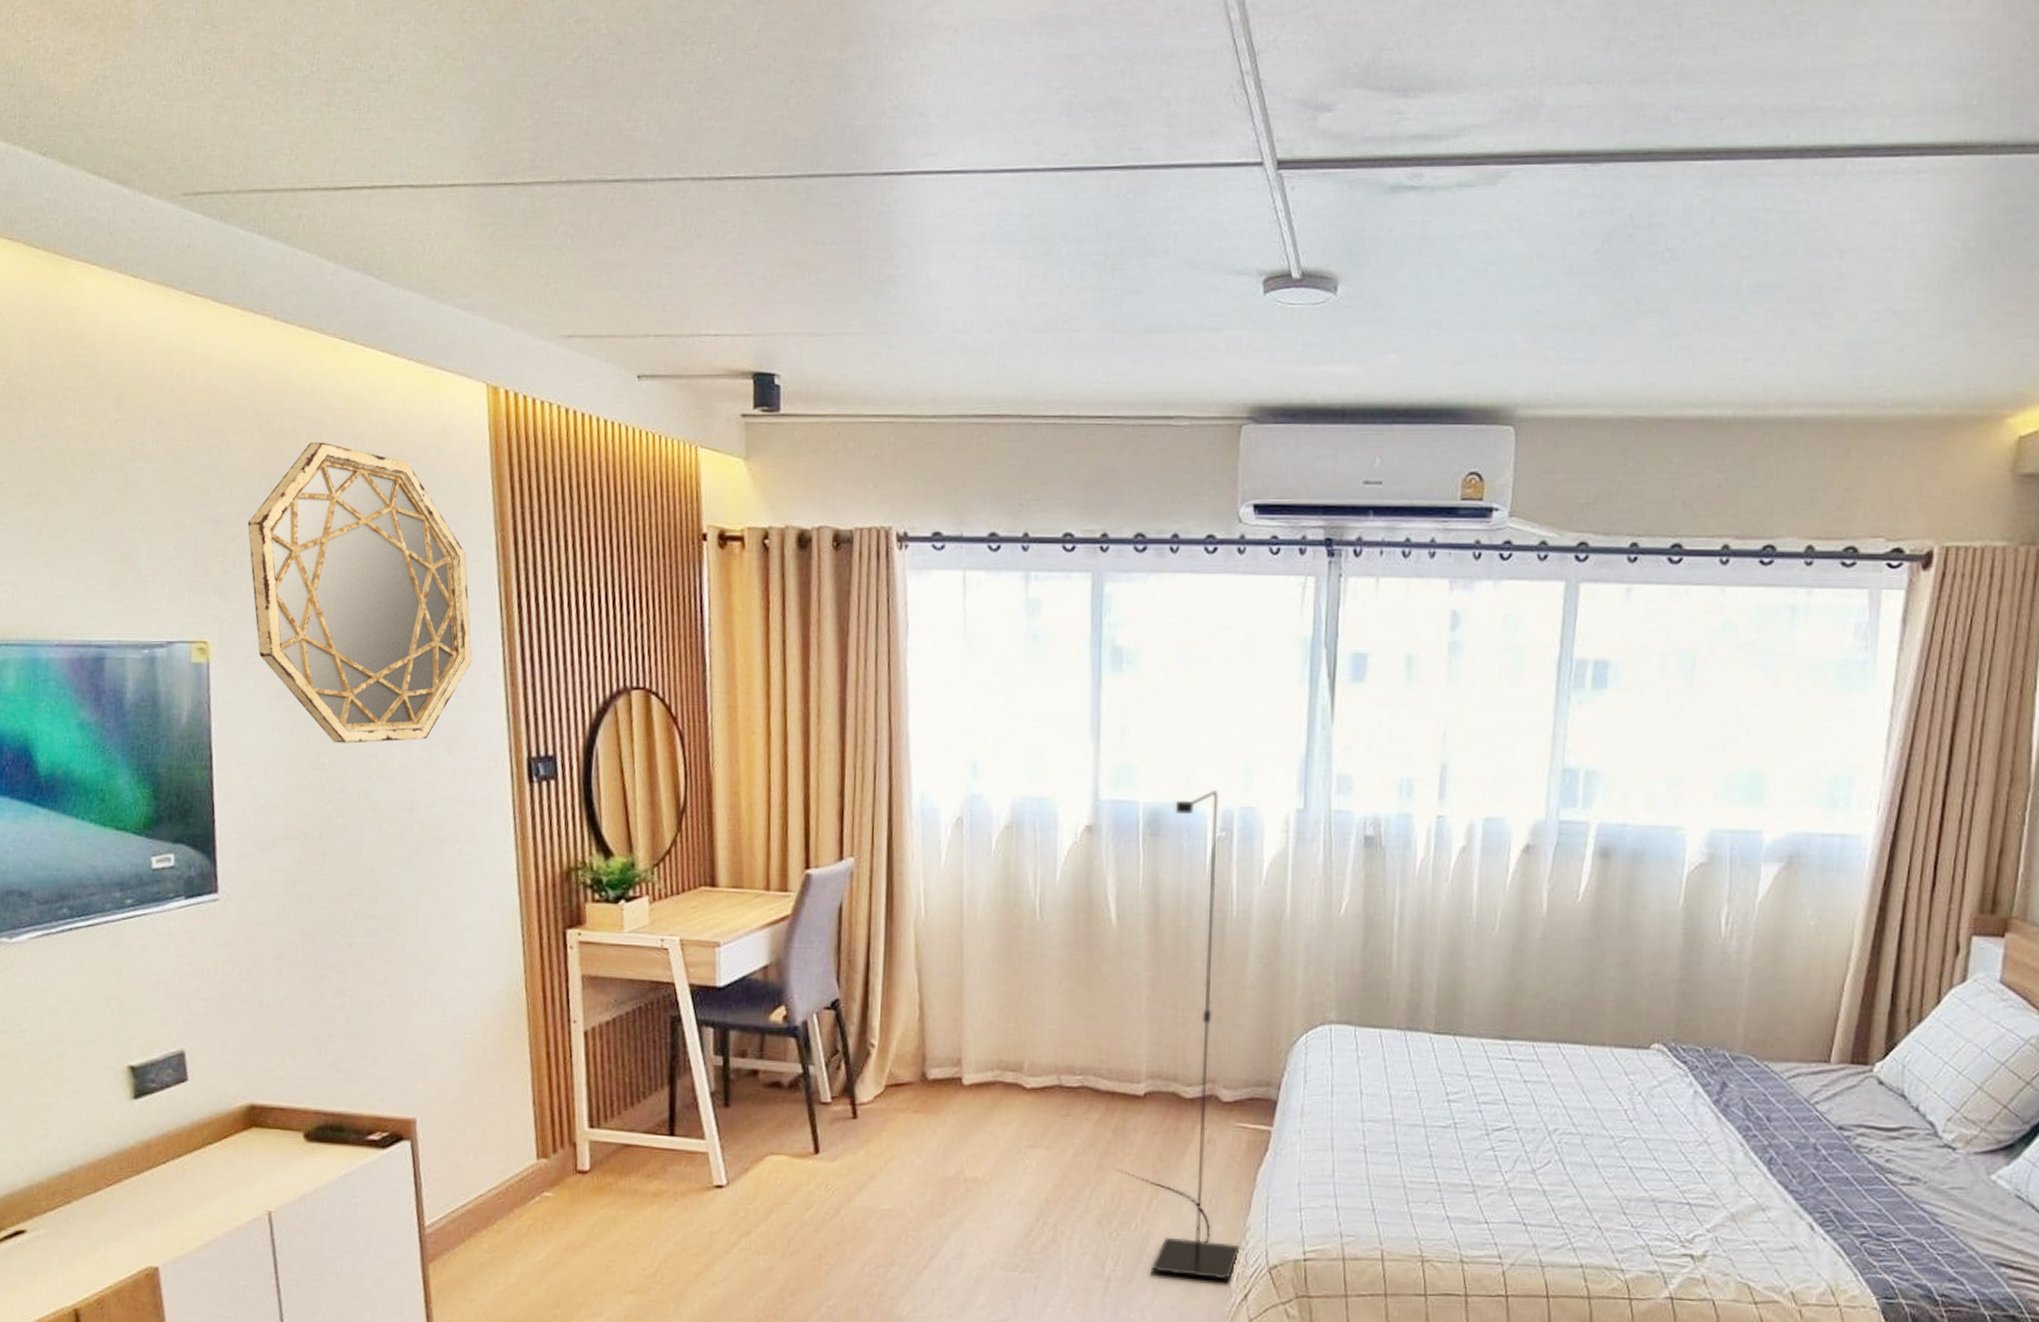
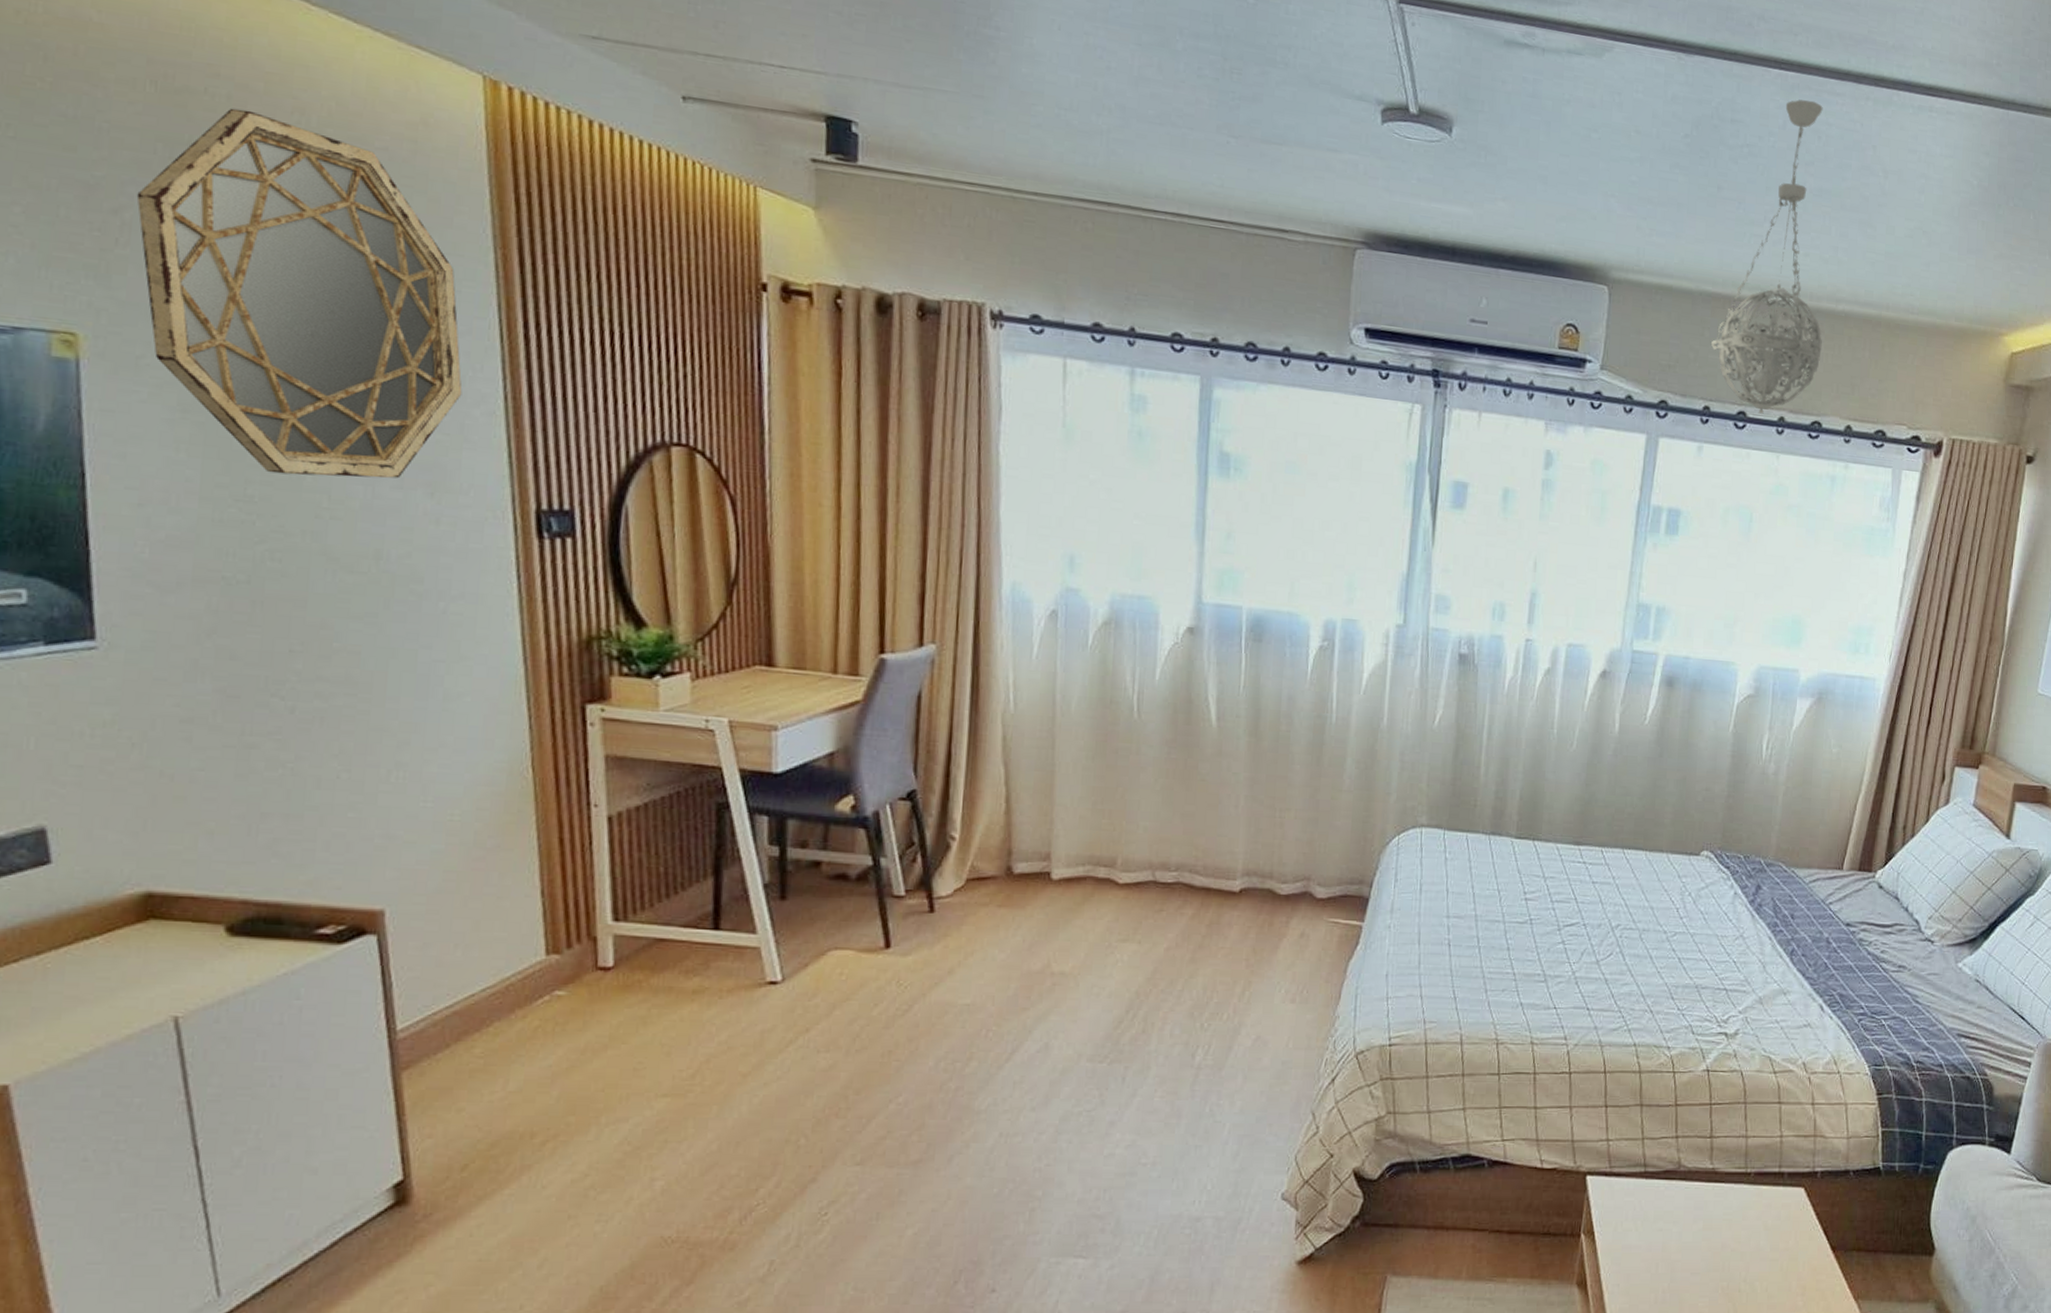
floor lamp: present [1114,789,1241,1280] -> none [1207,600,1330,1065]
pendant light: none [1637,187,1771,544] -> present [1711,99,1823,414]

